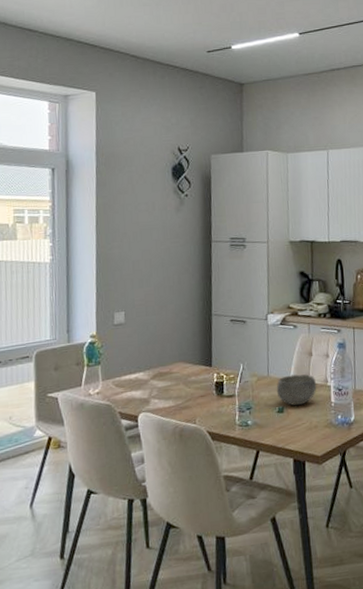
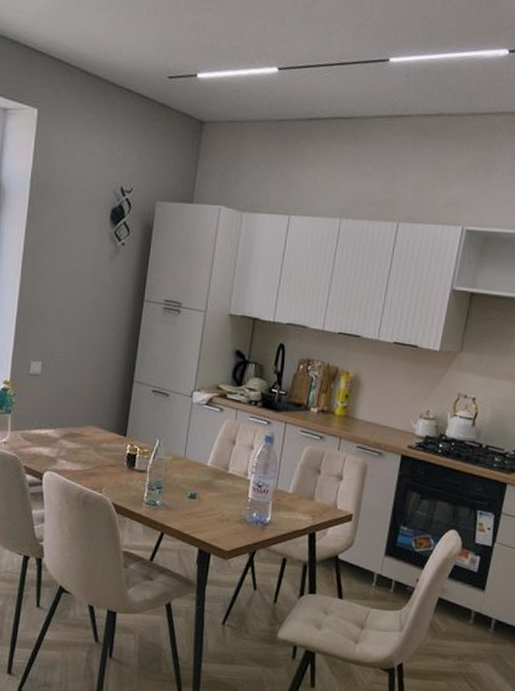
bowl: present [276,374,317,406] -> none [191,460,236,495]

